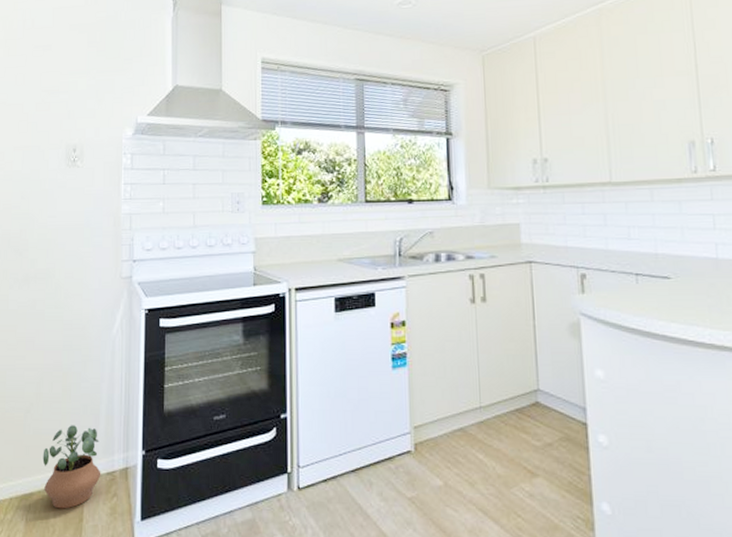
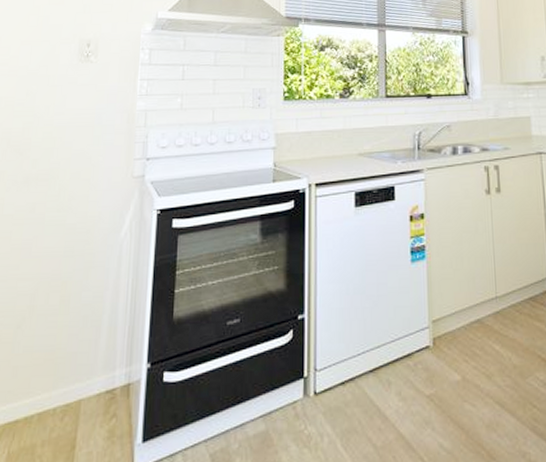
potted plant: present [42,425,101,509] -> none [32,340,100,437]

